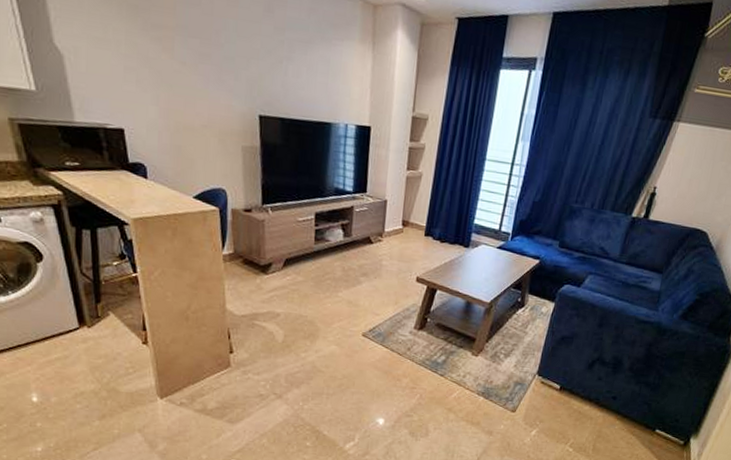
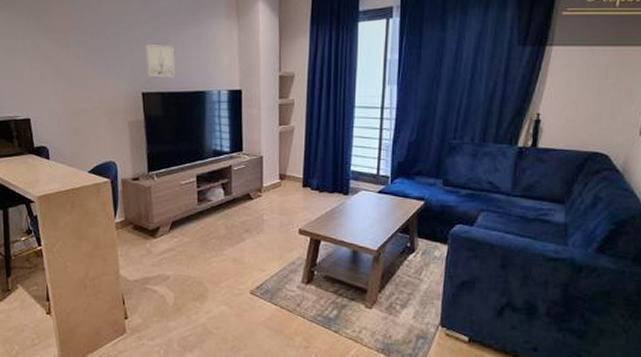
wall art: none [265,60,299,104] -> present [145,45,175,78]

